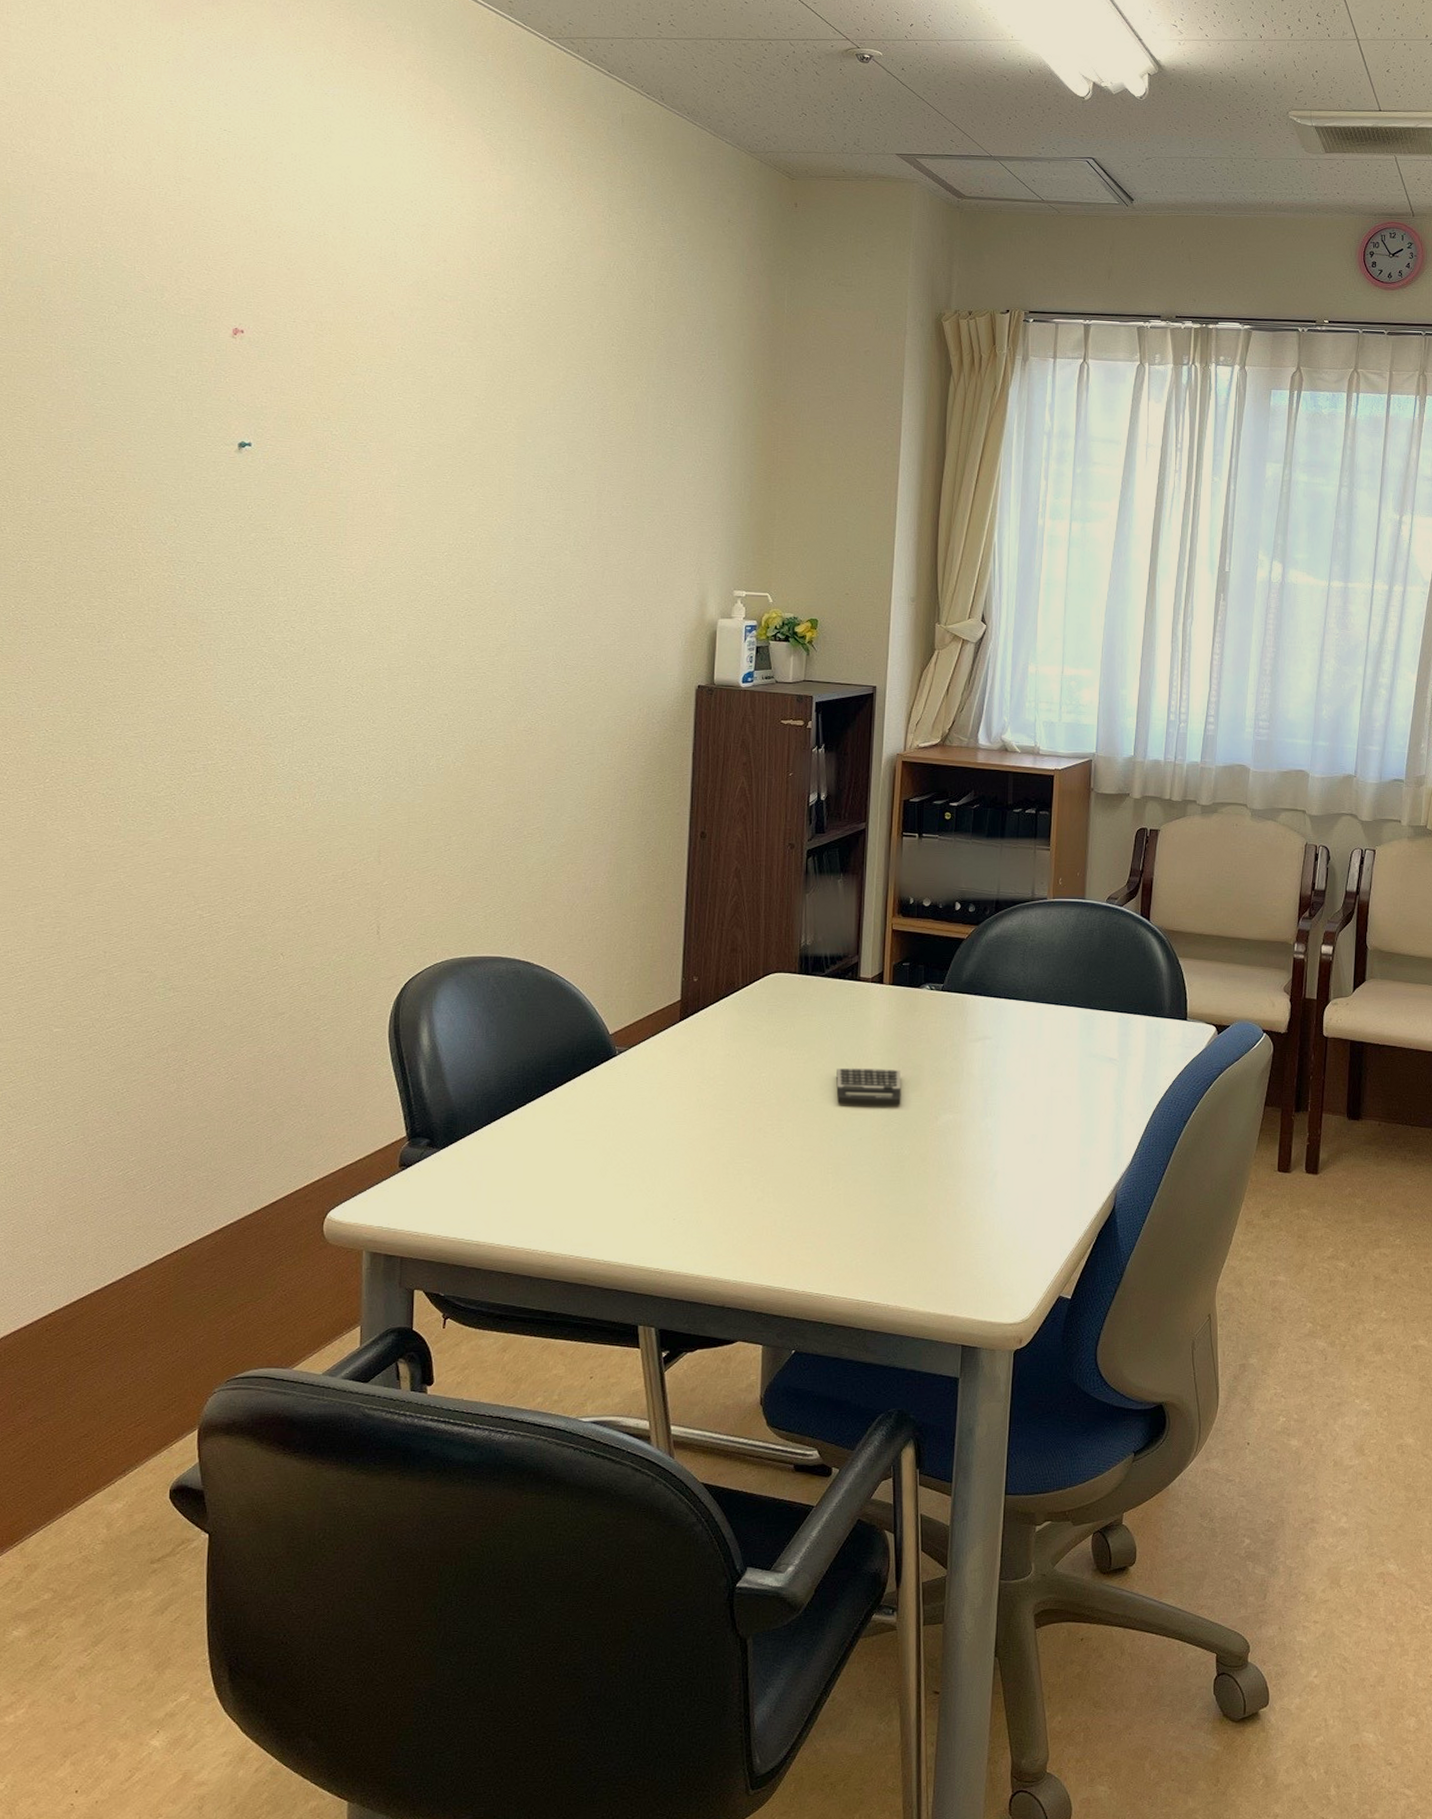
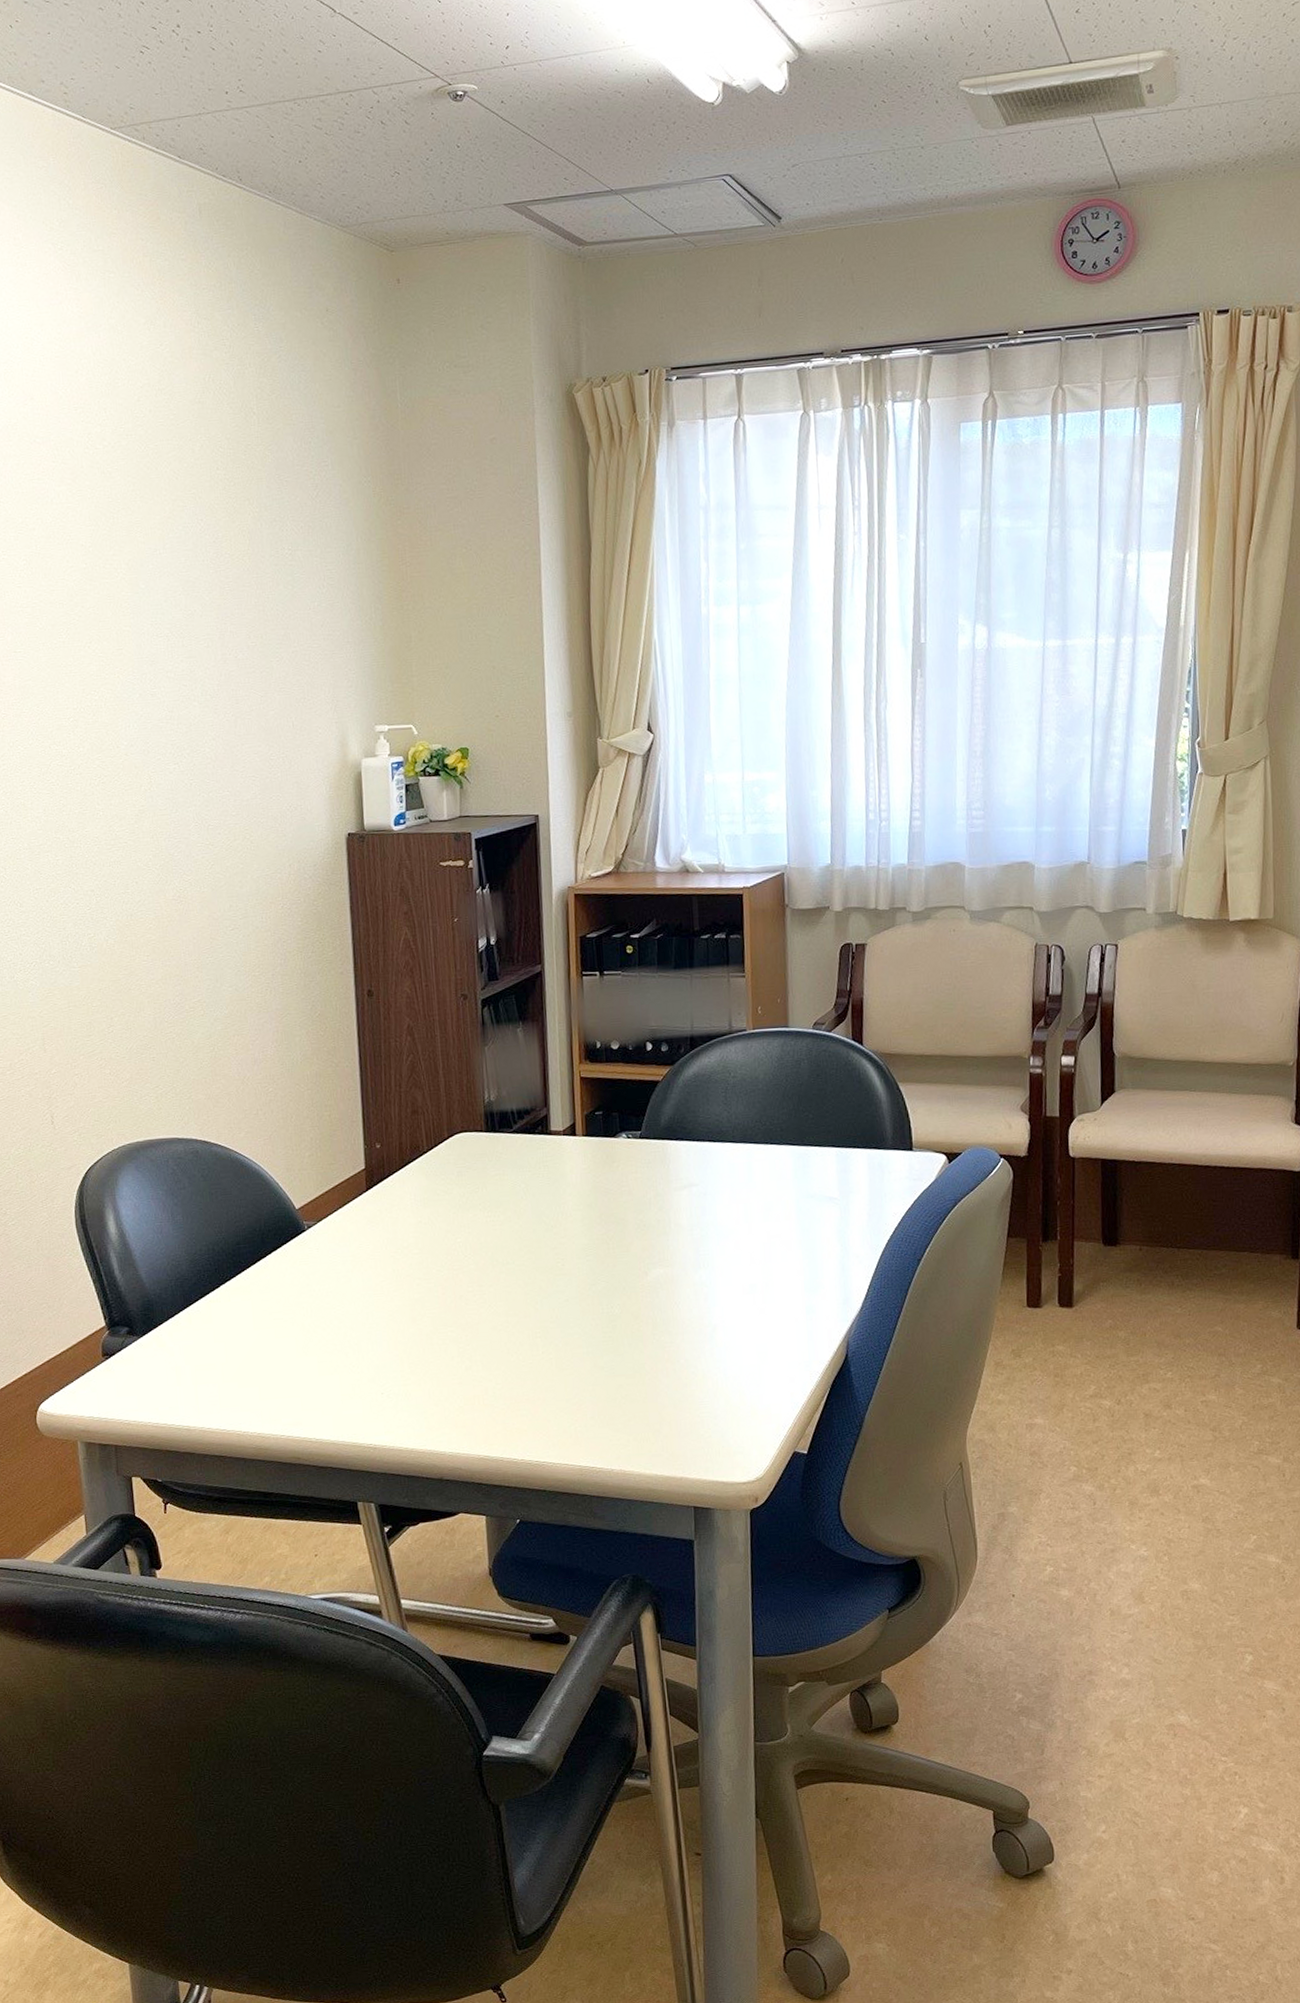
calculator: present [836,1067,902,1106] -> none [535,1225,607,1266]

